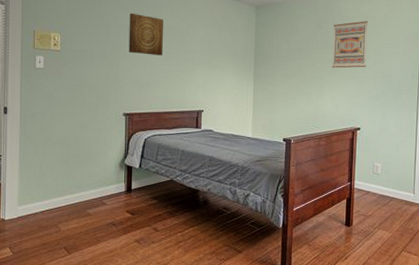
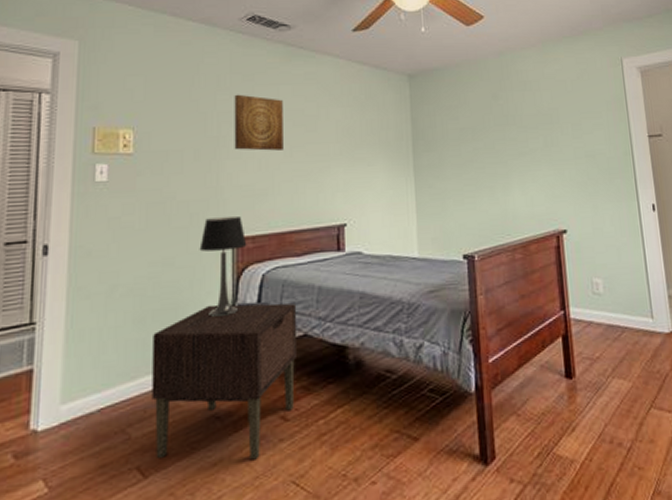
nightstand: none [73,155,167,252] -> present [151,301,298,460]
table lamp: none [104,99,136,163] -> present [199,217,247,317]
wall art: present [332,21,369,68] -> none [513,85,563,150]

